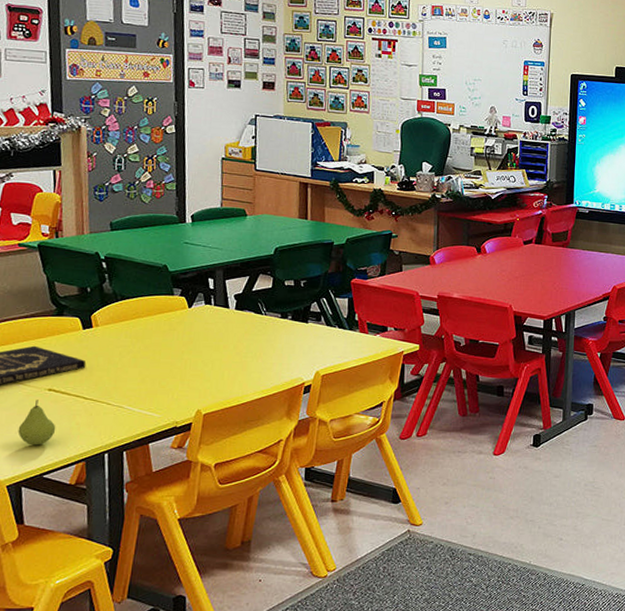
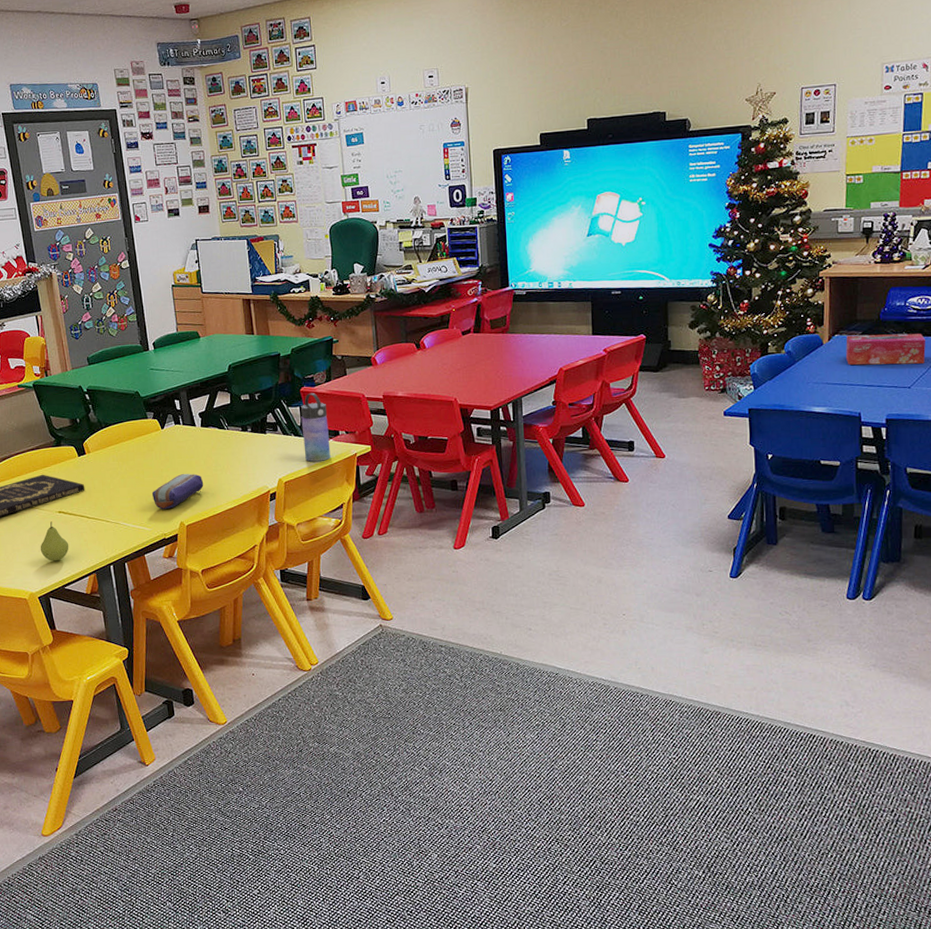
pencil case: none [167,358,230,395] -> present [151,474,204,509]
water bottle: none [347,286,378,356] -> present [301,393,331,462]

